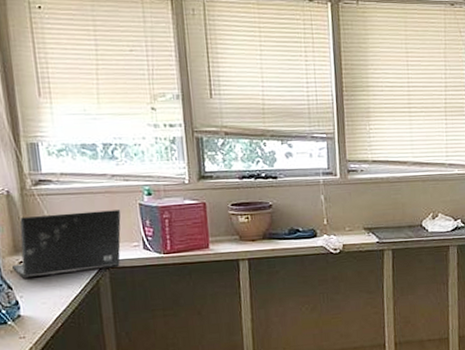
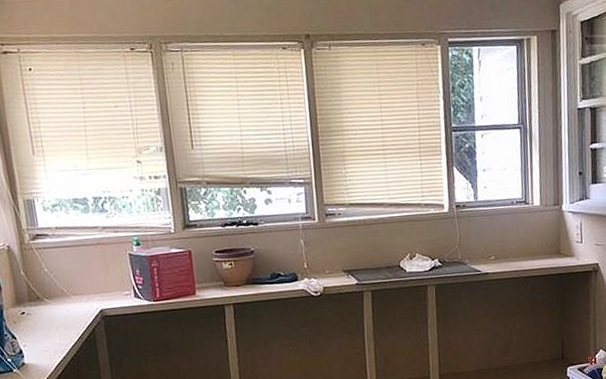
laptop: present [12,210,121,279] -> none [15,260,114,329]

